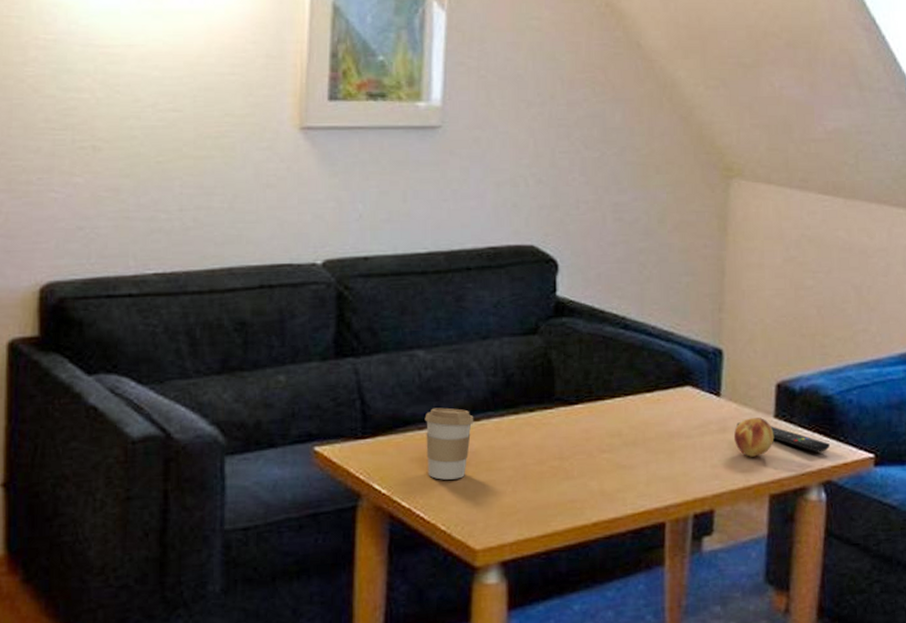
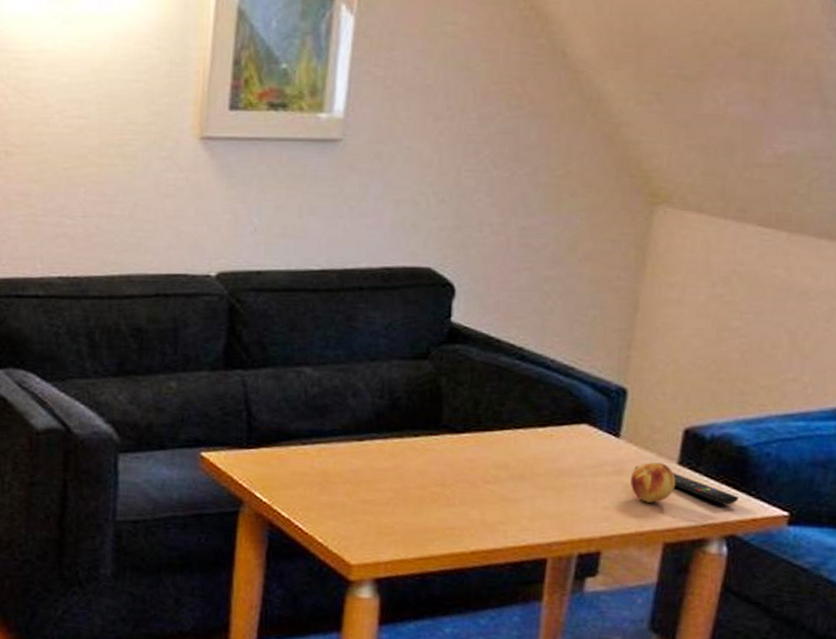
coffee cup: present [424,407,474,480] -> none [308,425,358,496]

